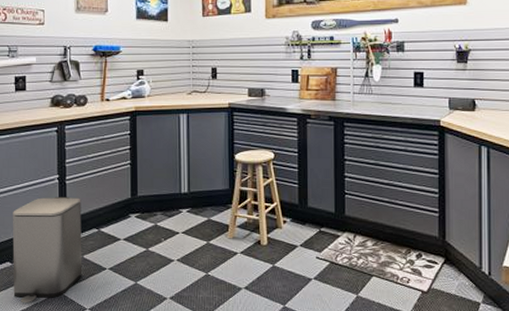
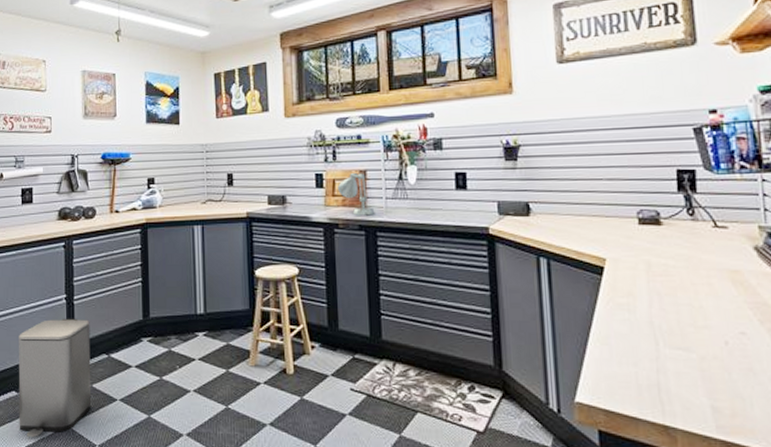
desk lamp: none [311,69,343,108] -> present [338,172,375,216]

